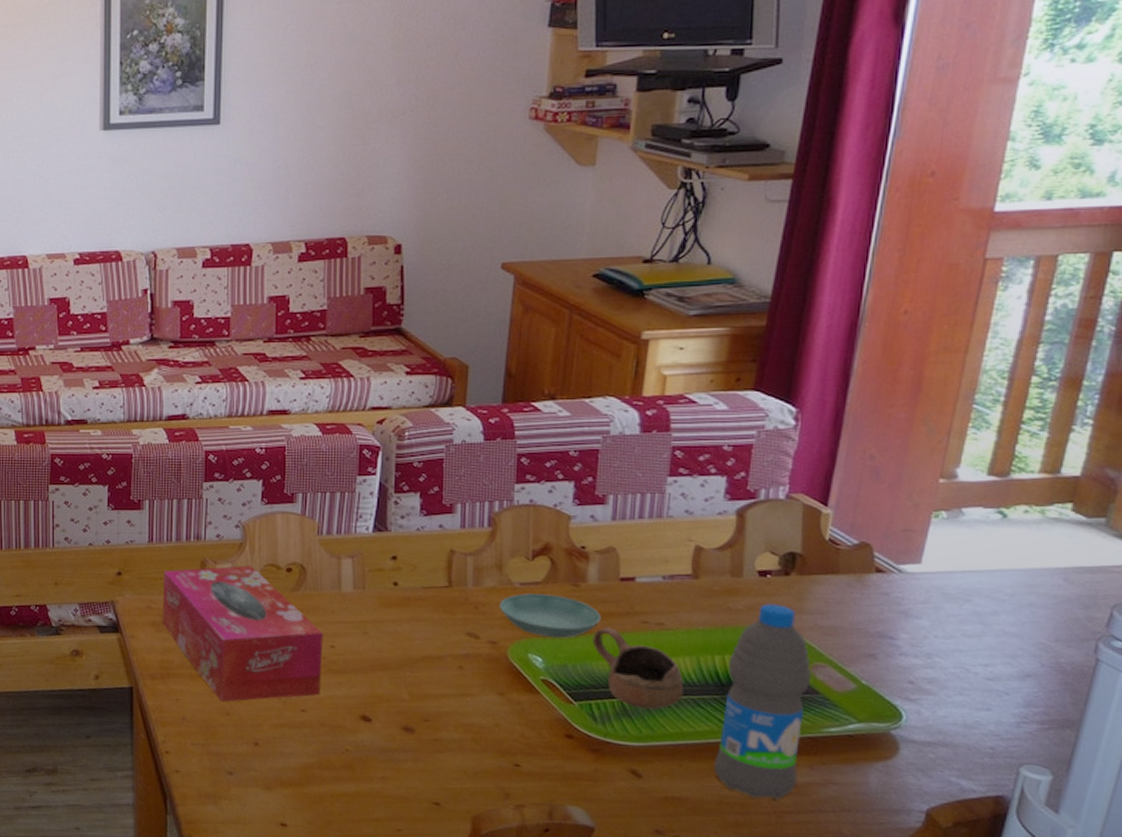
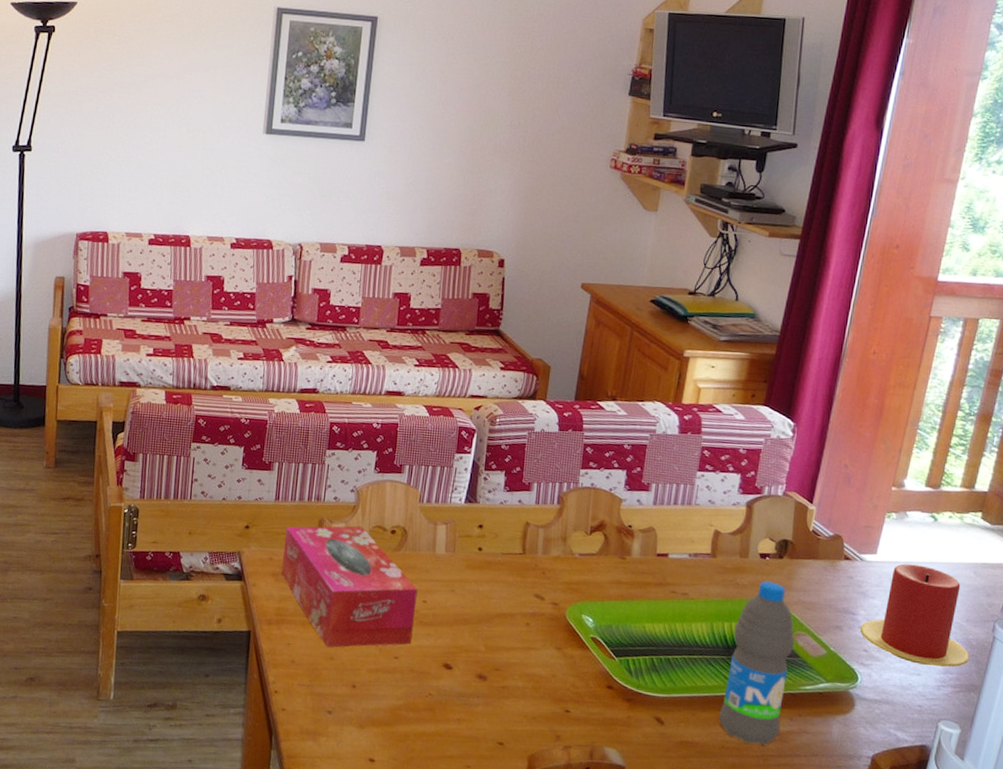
saucer: present [499,593,602,639] -> none [562,563,641,603]
cup: present [592,626,684,709] -> none [632,594,700,666]
candle: none [902,573,1062,699] -> present [860,563,970,667]

